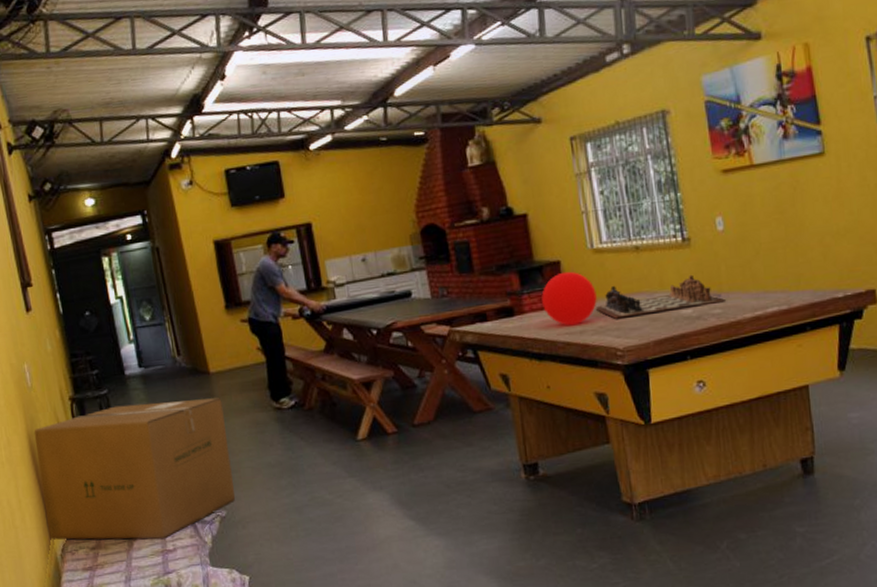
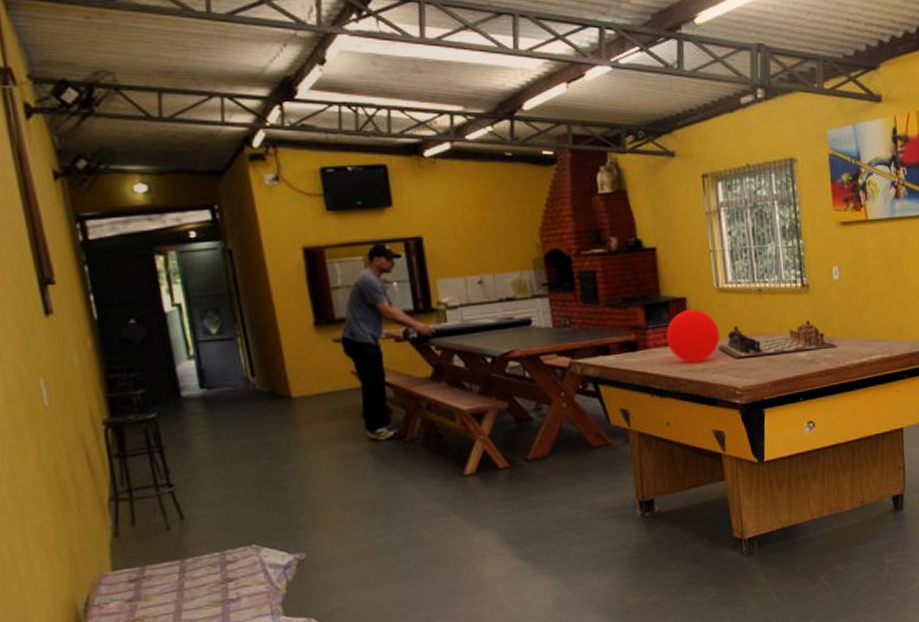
box: present [34,398,236,540] -> none [50,426,318,592]

